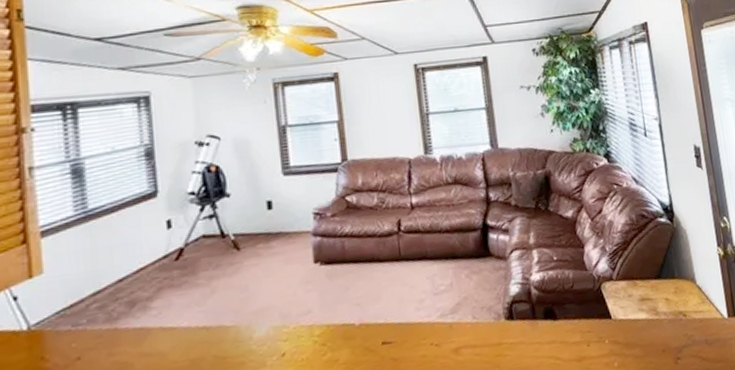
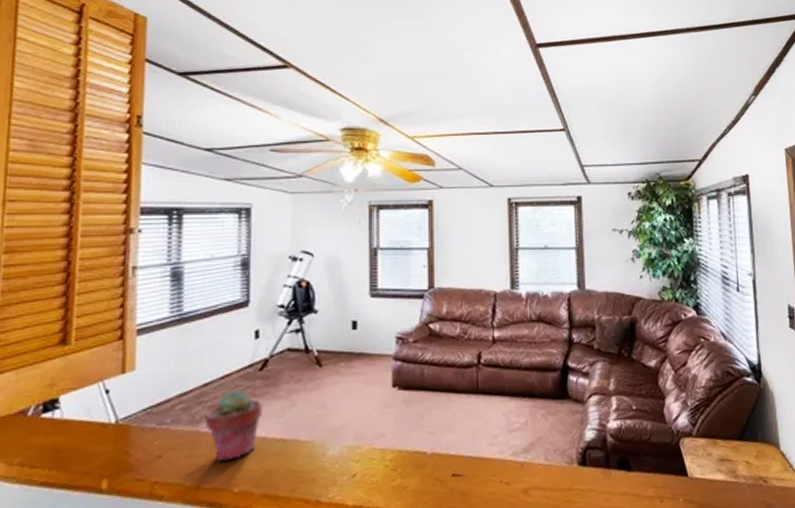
potted succulent: none [122,281,183,356] -> present [204,389,263,462]

